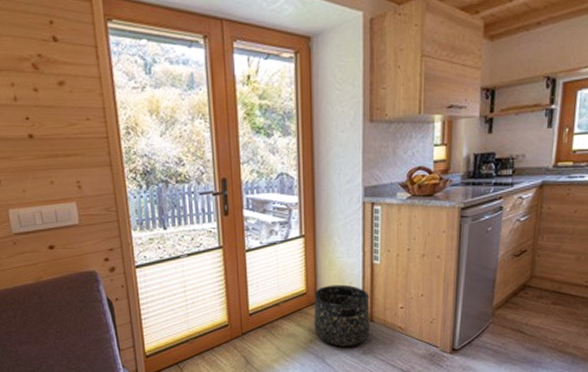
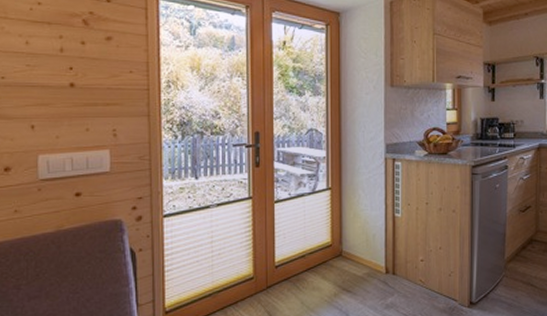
basket: present [313,284,370,347] -> none [339,237,392,301]

